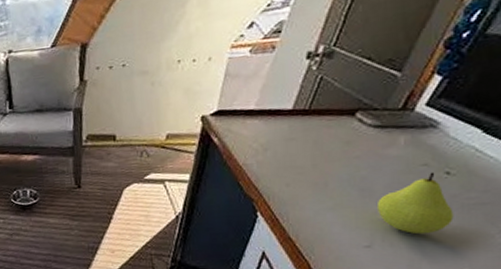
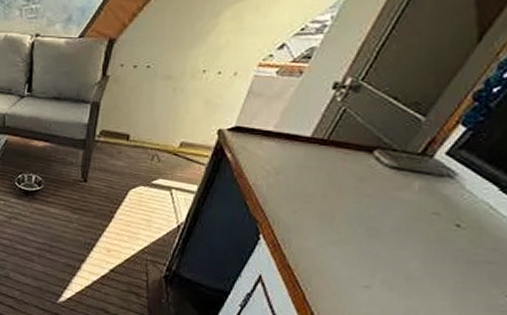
fruit: present [376,172,454,235] -> none [381,222,458,284]

